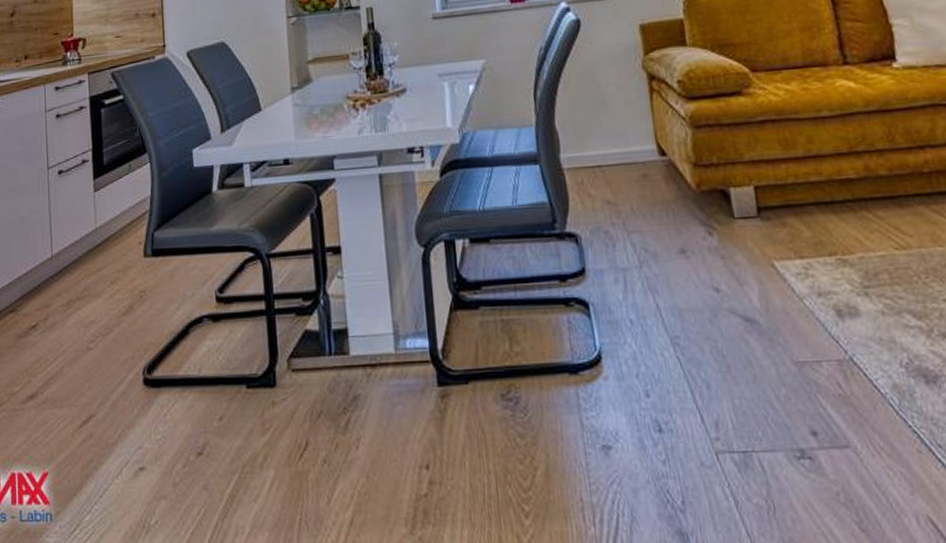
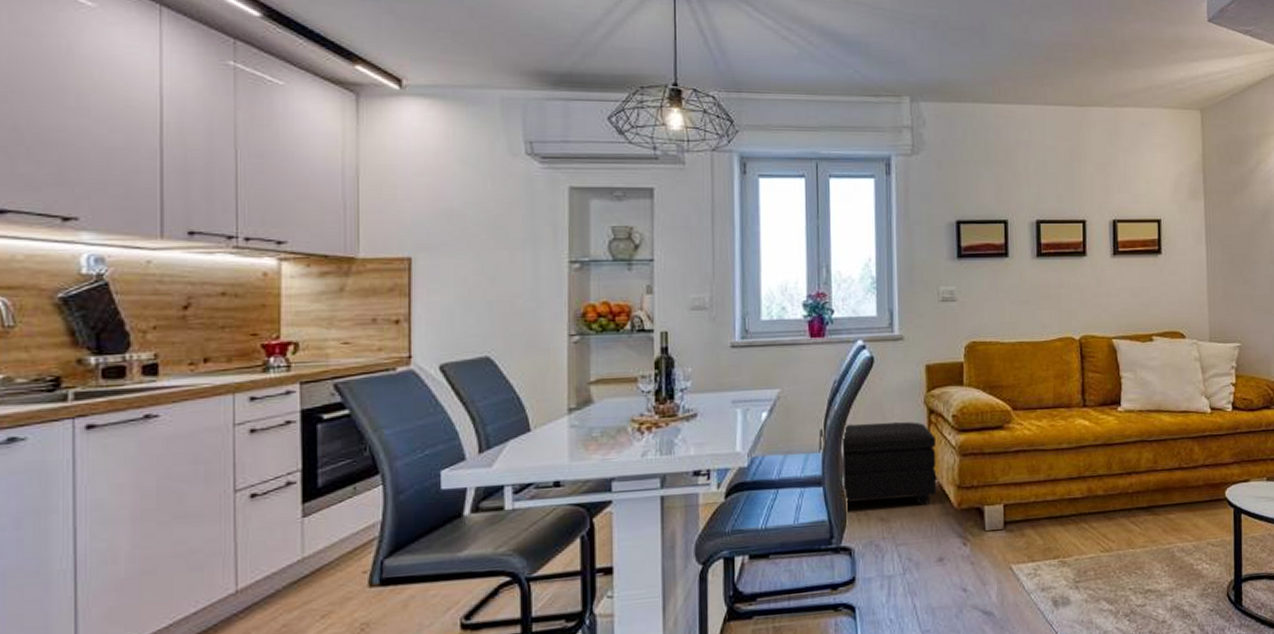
footstool: none [529,90,670,186] -> present [818,421,937,505]

